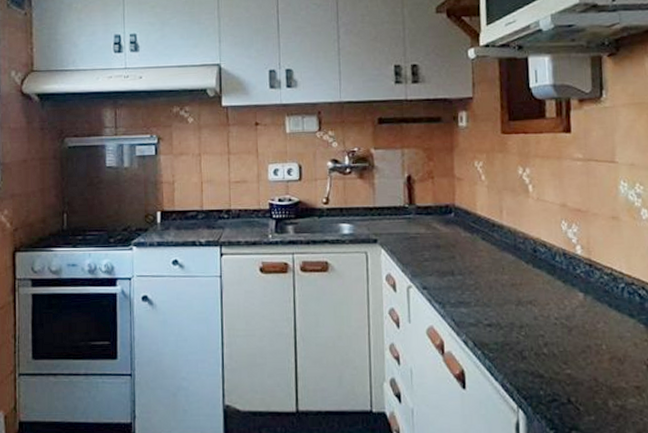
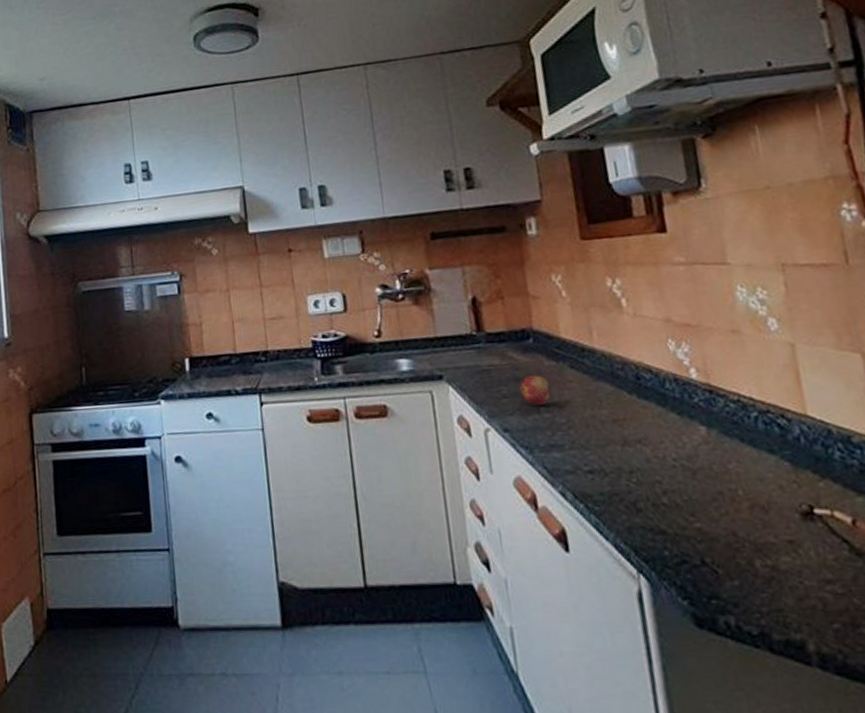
fruit: none [439,243,463,270] -> present [519,374,550,407]

